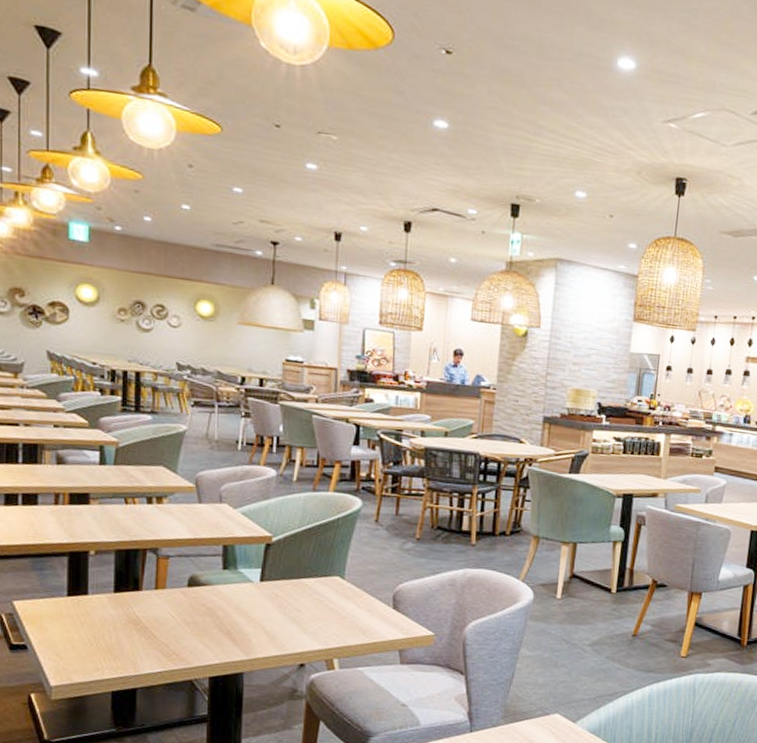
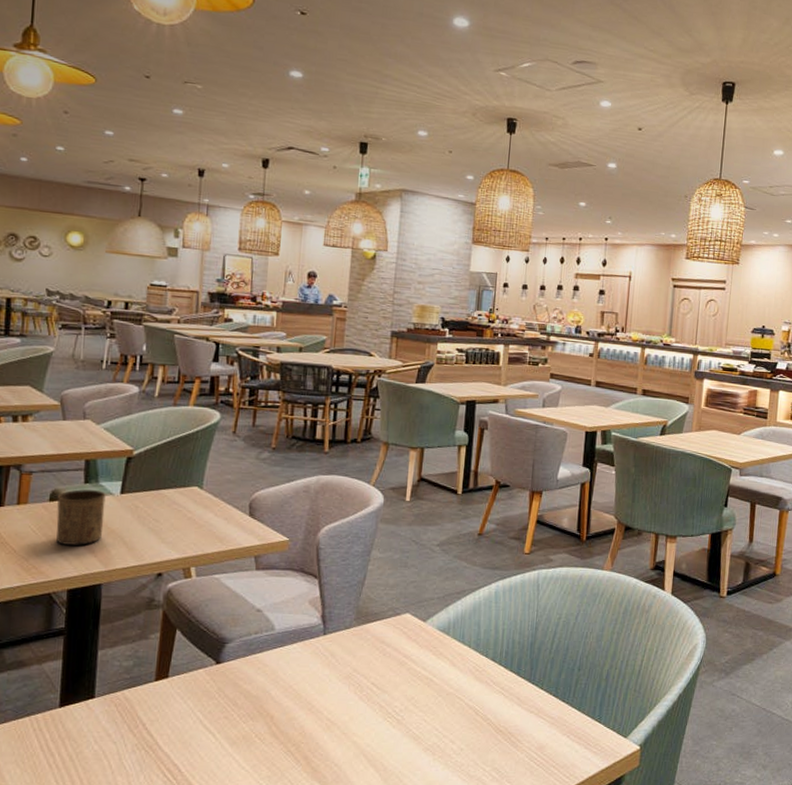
cup: none [195,576,245,633] -> present [56,489,106,545]

